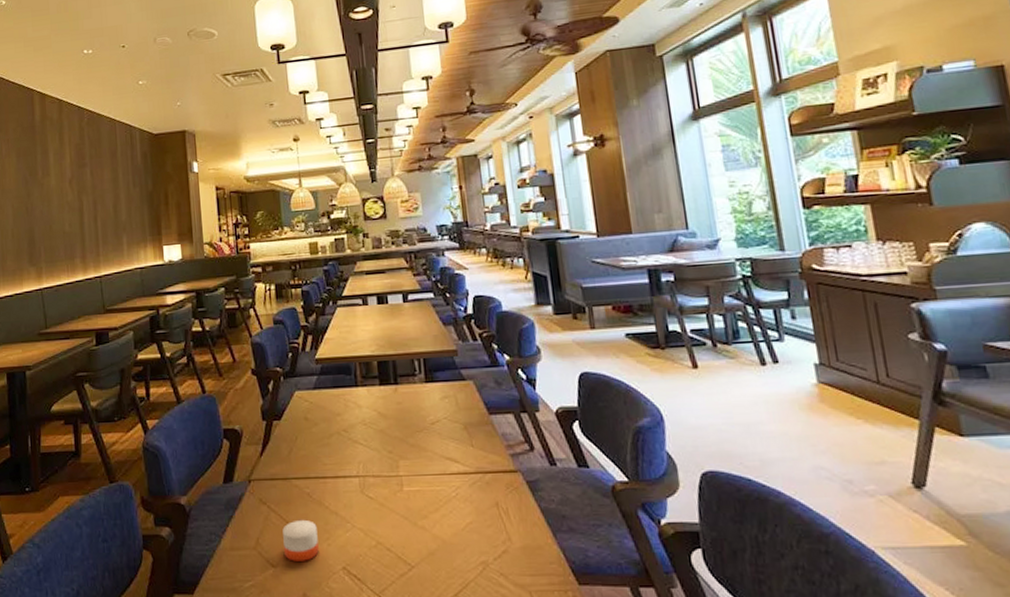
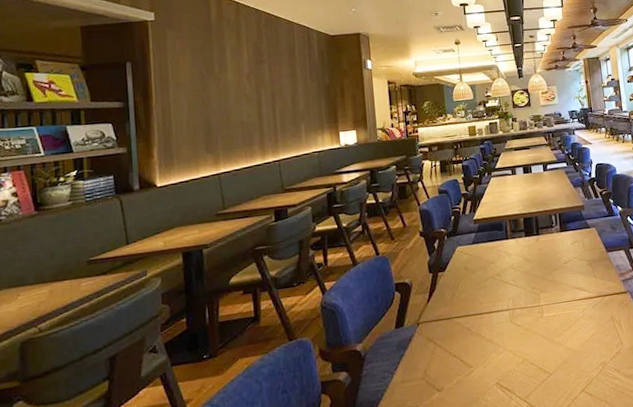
candle: present [282,519,319,561] -> none [446,349,477,384]

